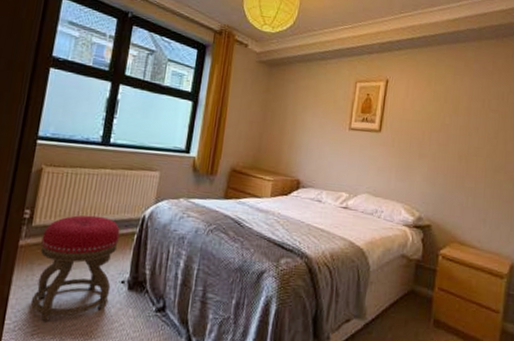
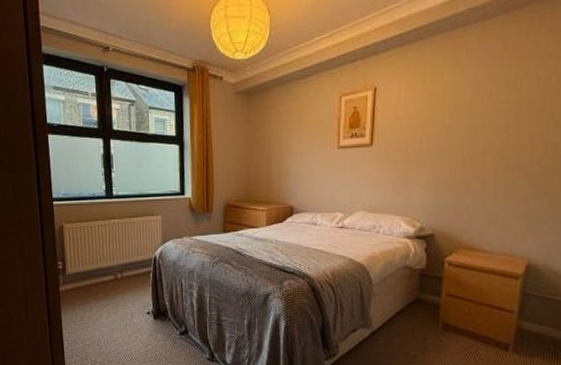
stool: present [30,215,120,321] -> none [76,260,140,348]

